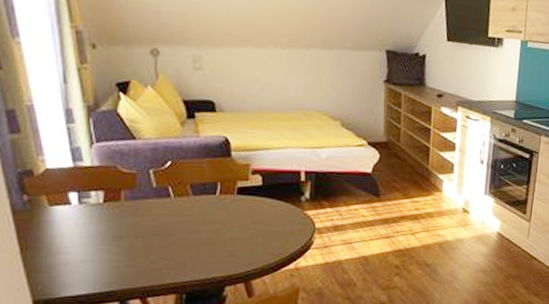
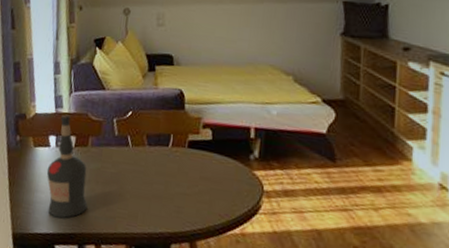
liquor bottle: none [70,168,127,278] -> present [46,114,88,218]

